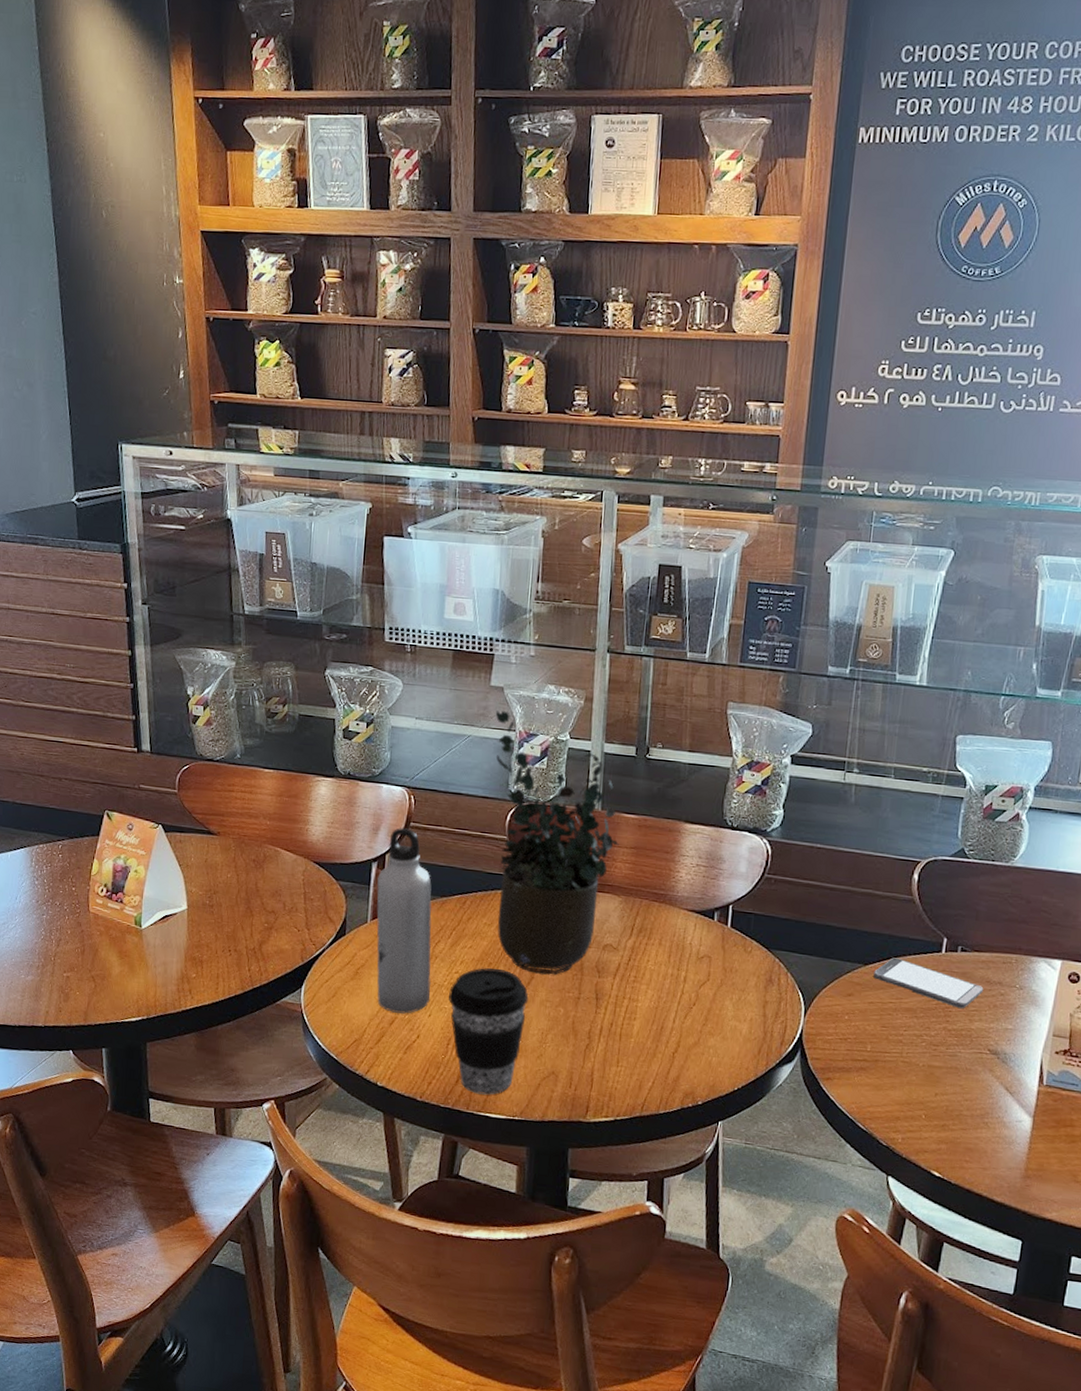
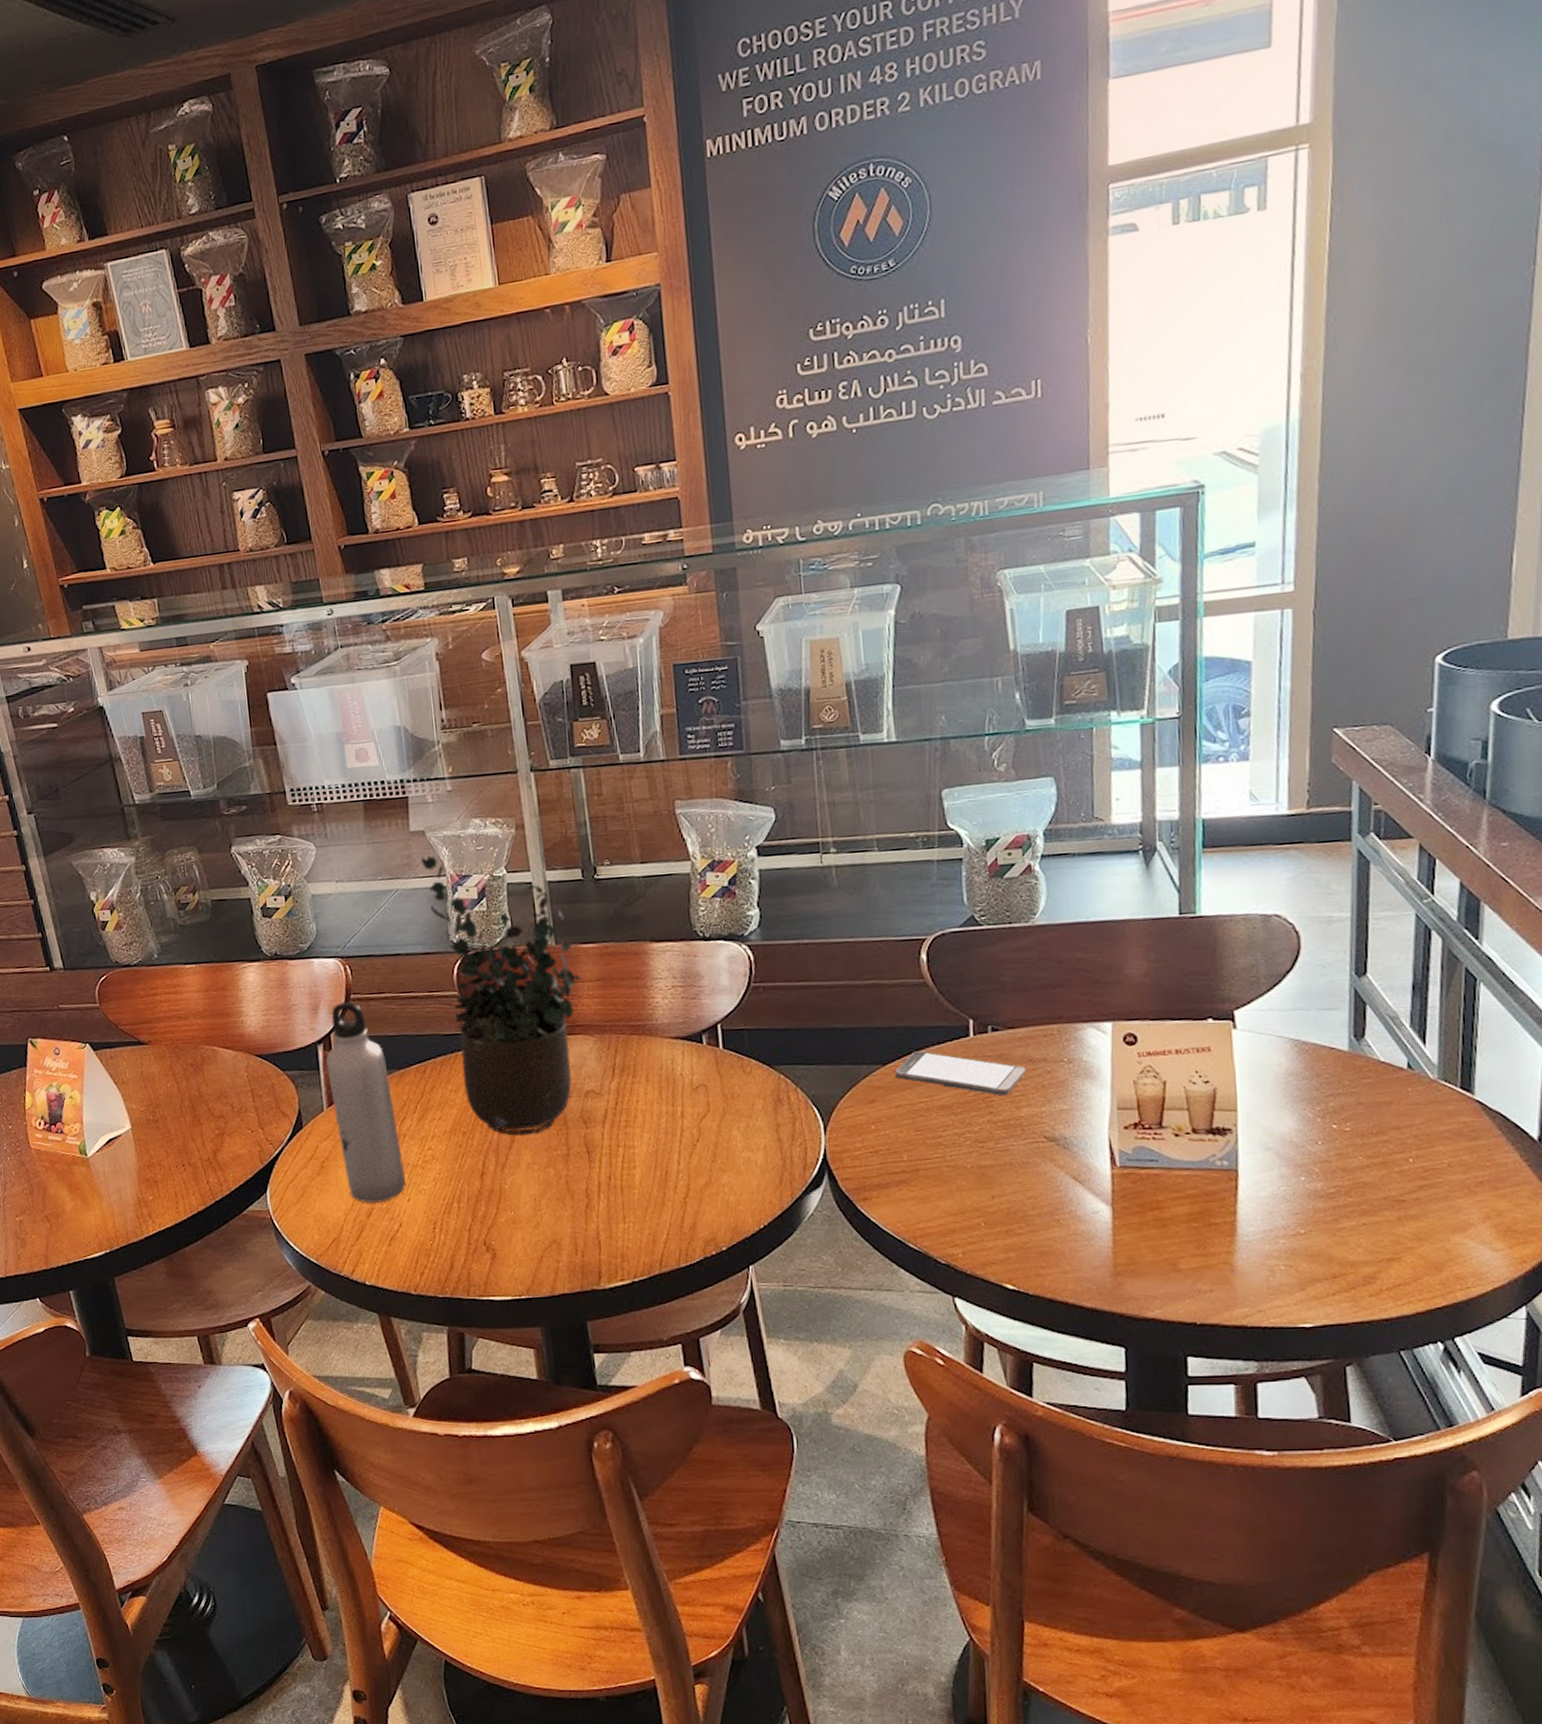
coffee cup: present [449,968,529,1095] -> none [425,1137,514,1277]

